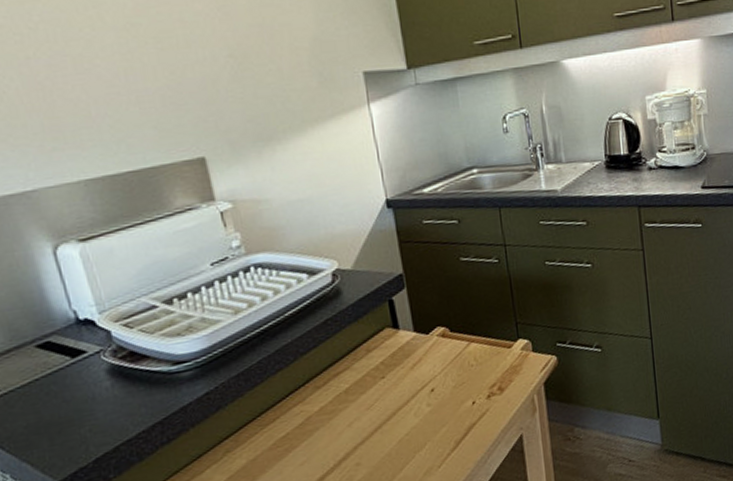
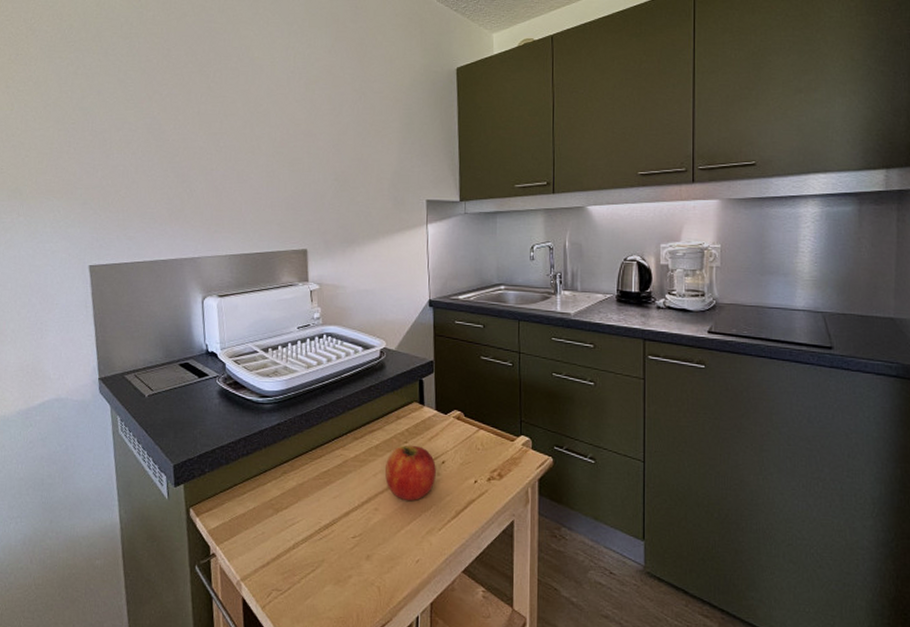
apple: none [361,378,426,445] -> present [384,445,436,501]

